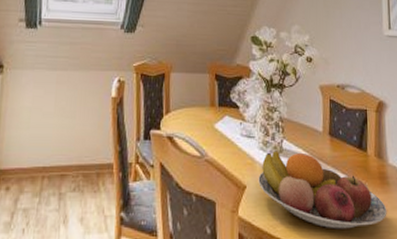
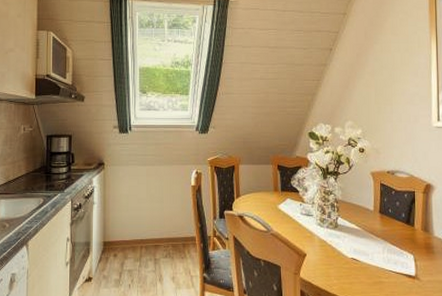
fruit bowl: present [258,151,387,229] -> none [316,226,432,289]

